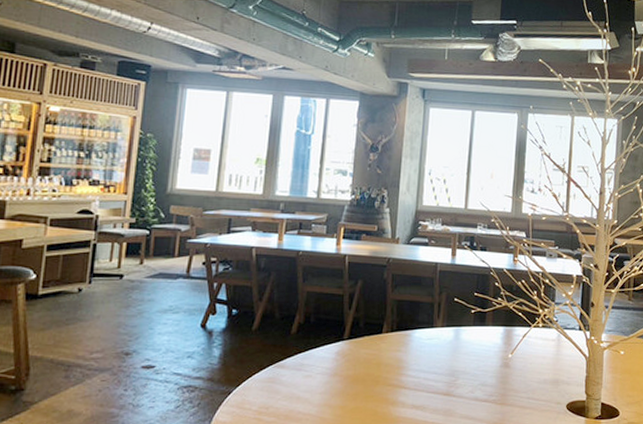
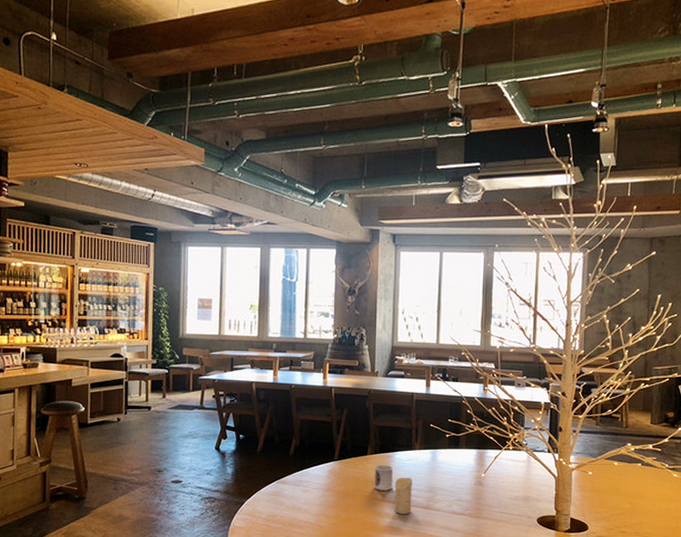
cup: none [389,345,411,375] -> present [375,465,393,491]
candle: none [410,360,432,402] -> present [394,478,412,514]

